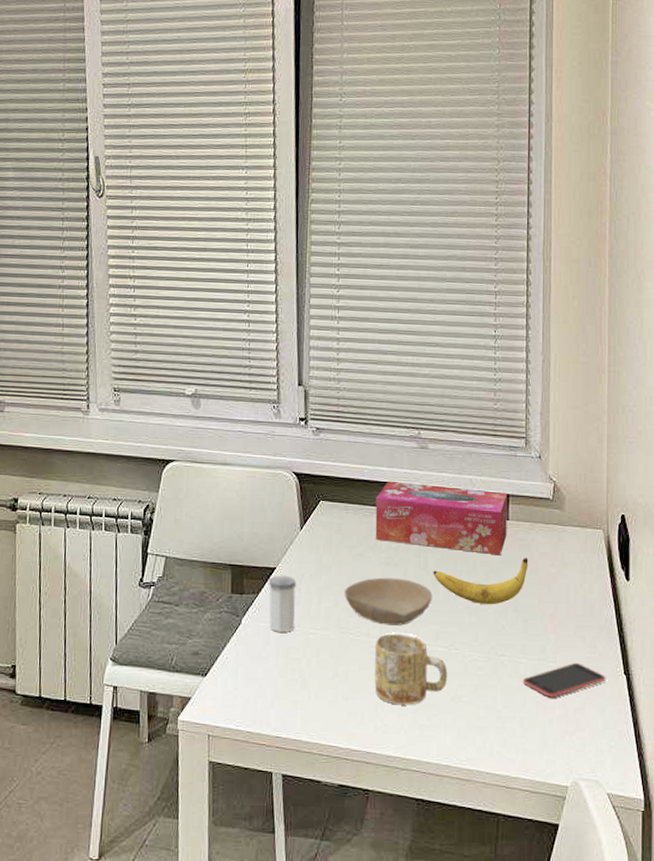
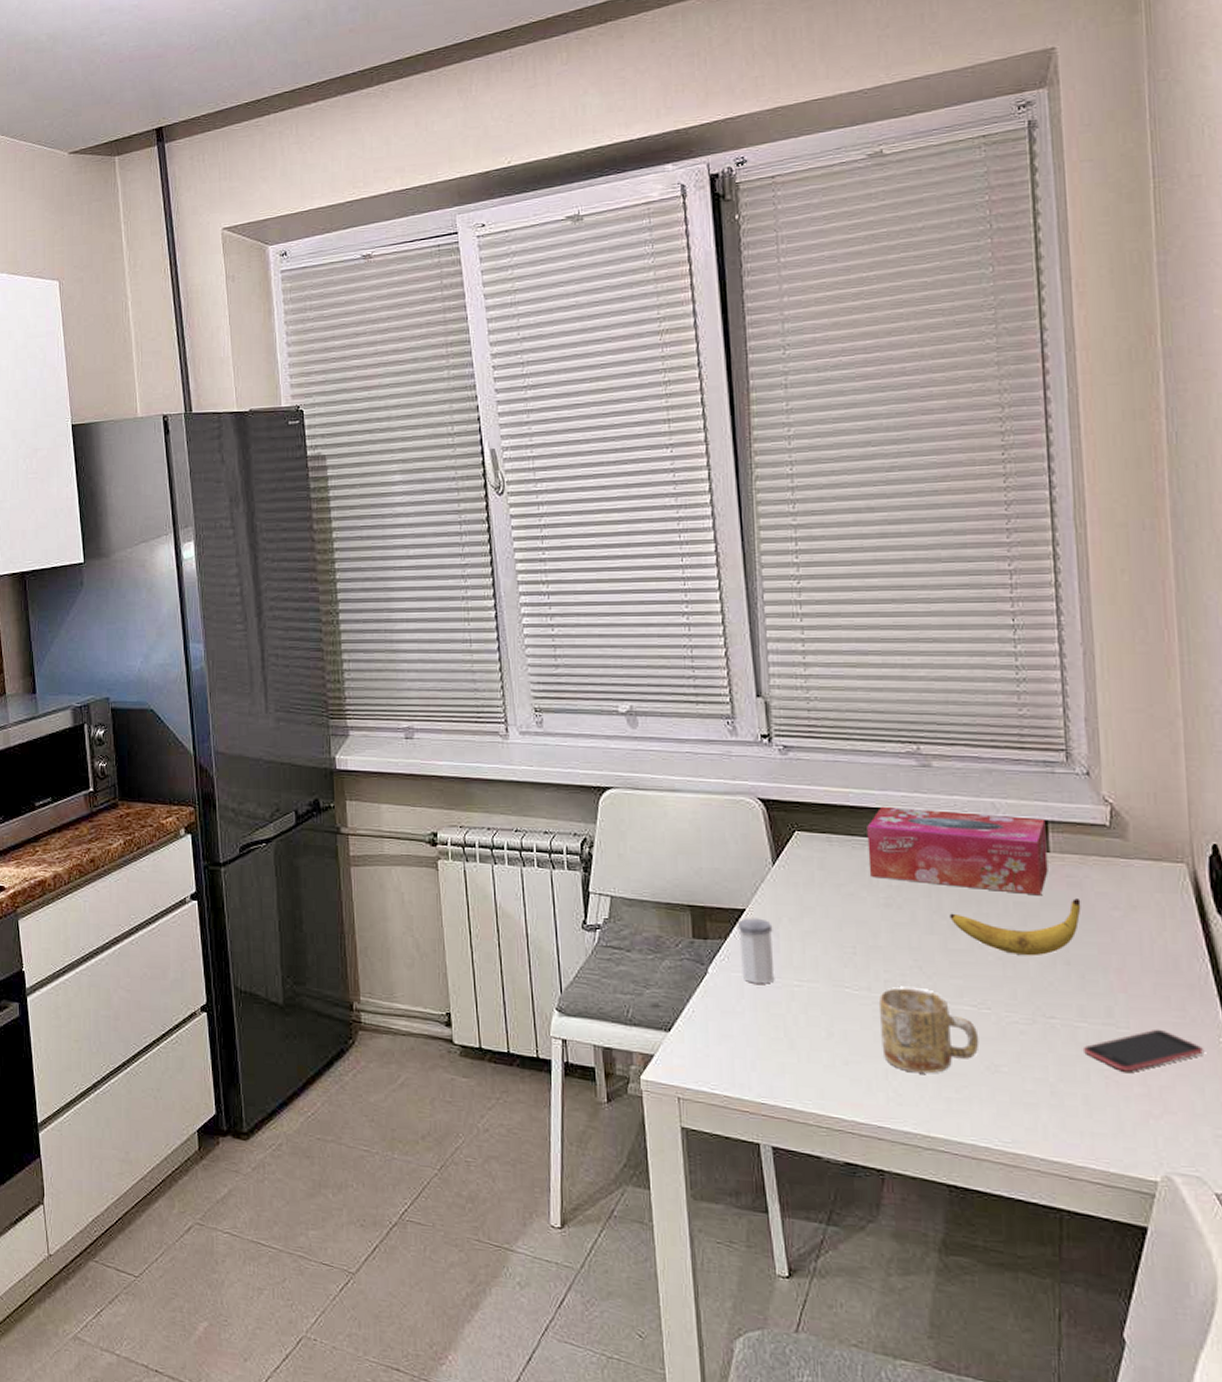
bowl: present [345,577,433,626] -> none [835,921,951,979]

